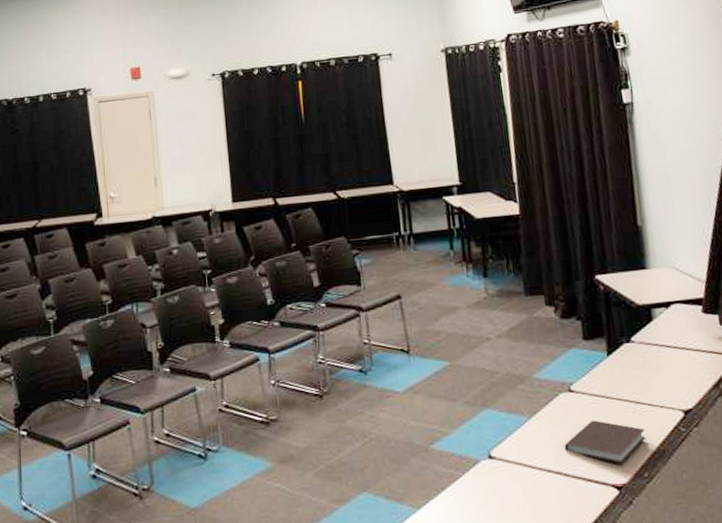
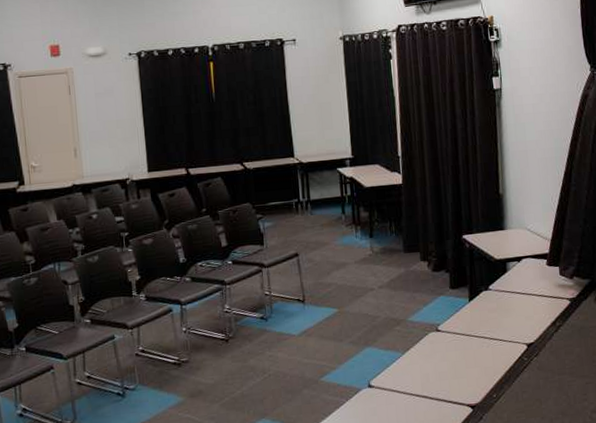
notebook: present [564,420,646,464] -> none [430,353,496,388]

